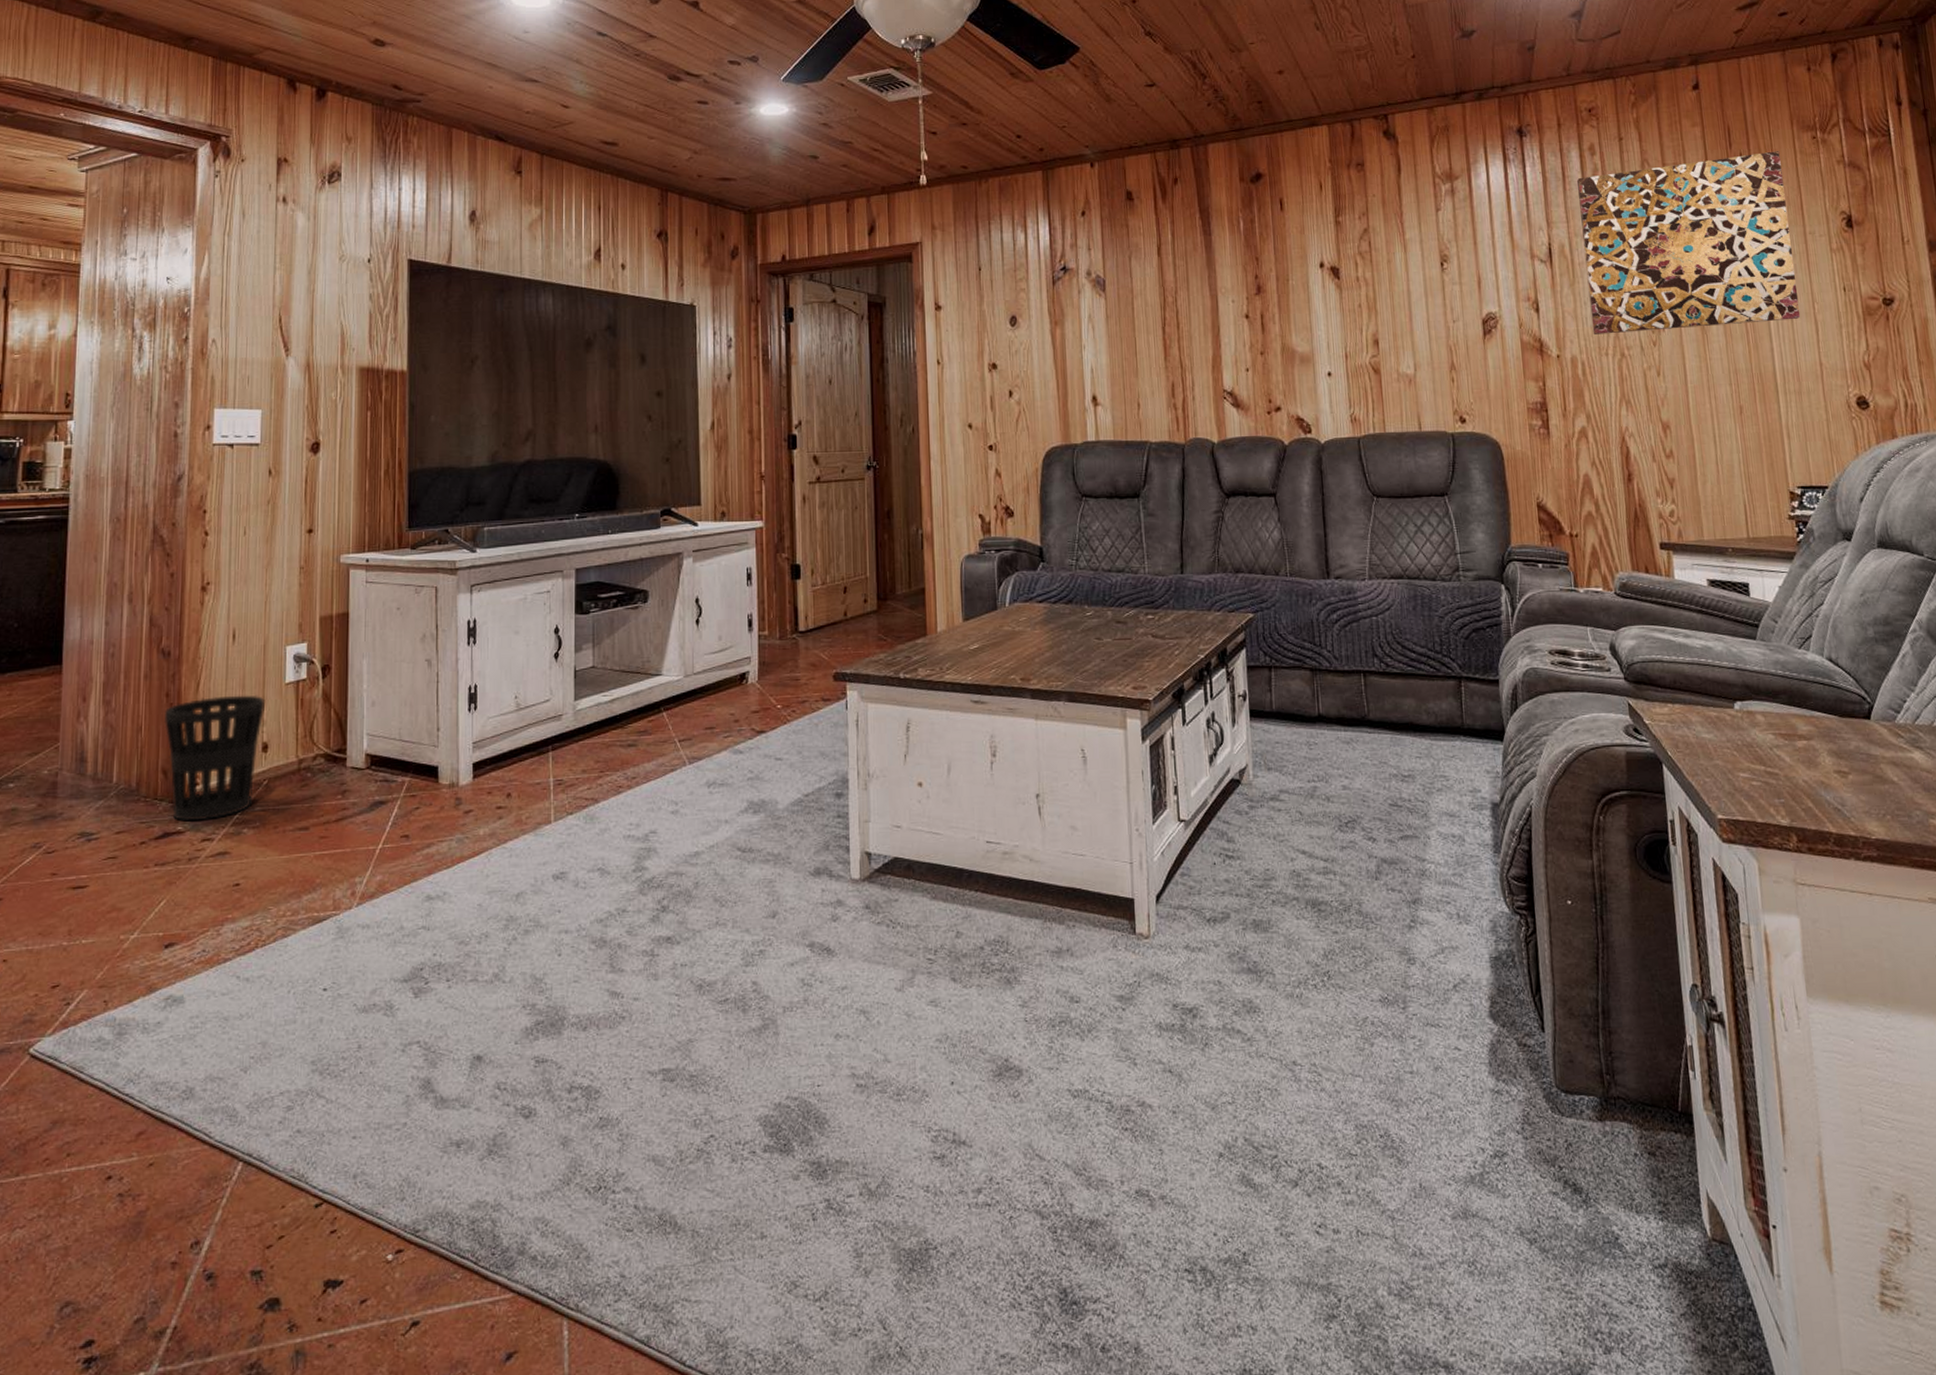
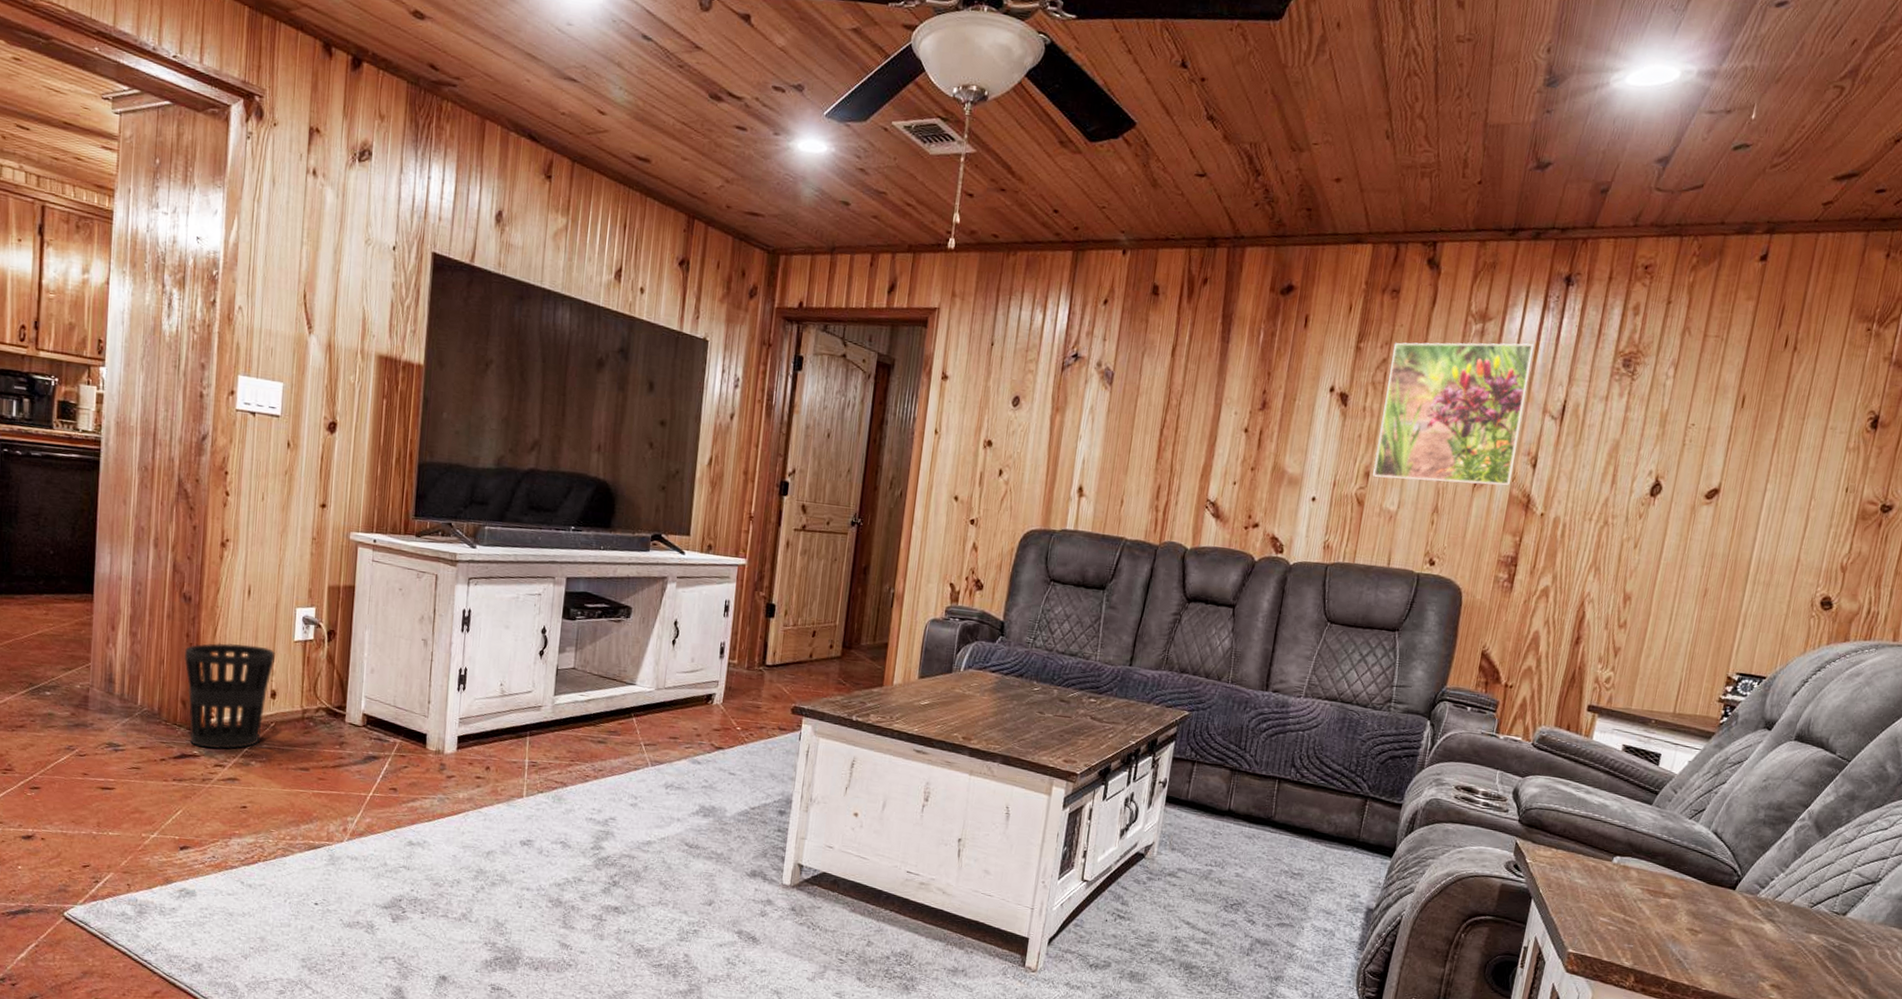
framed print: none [1372,194,1518,344] -> present [1373,342,1534,486]
wall art: present [1577,151,1801,334] -> none [1583,337,1828,513]

